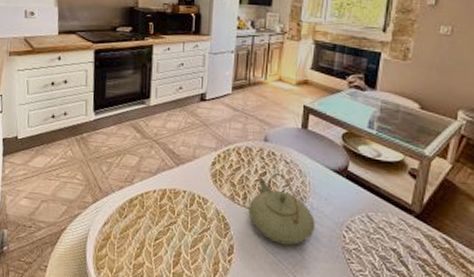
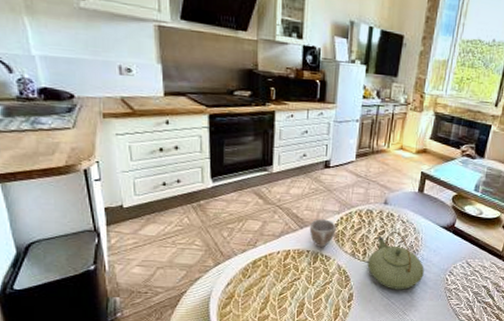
cup: none [185,156,213,189] -> present [309,219,336,248]

